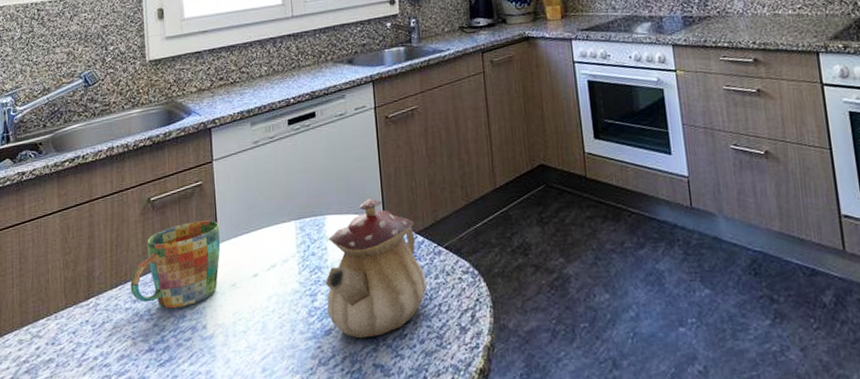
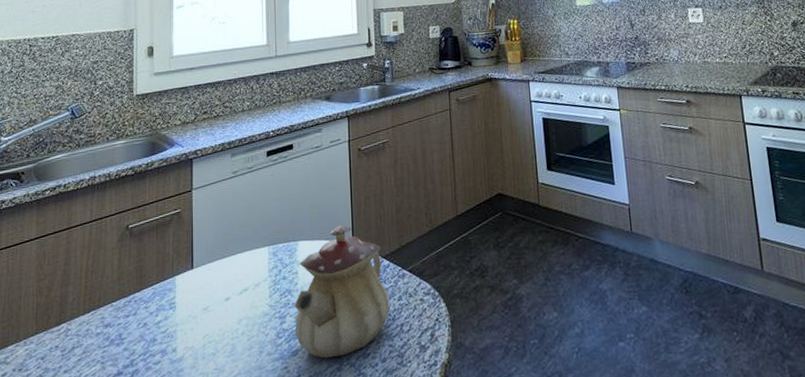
mug: present [130,220,221,309] -> none [103,246,195,333]

